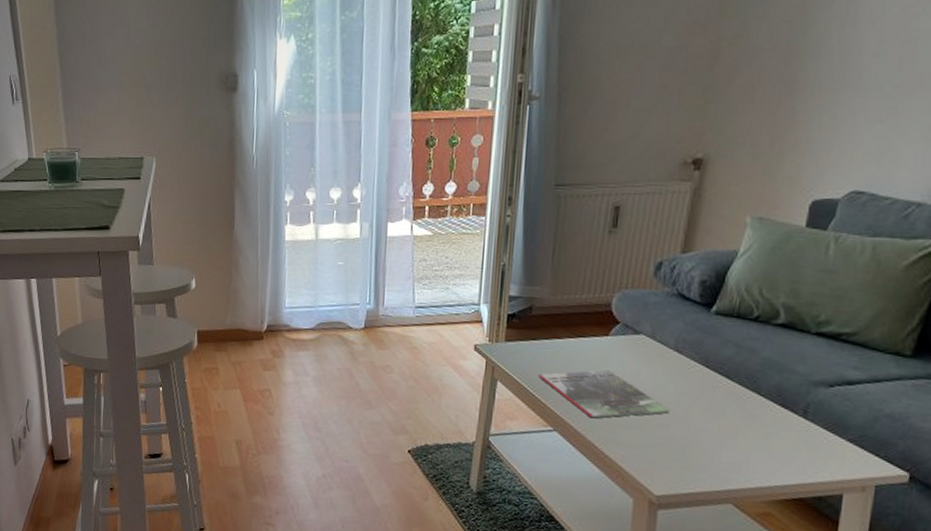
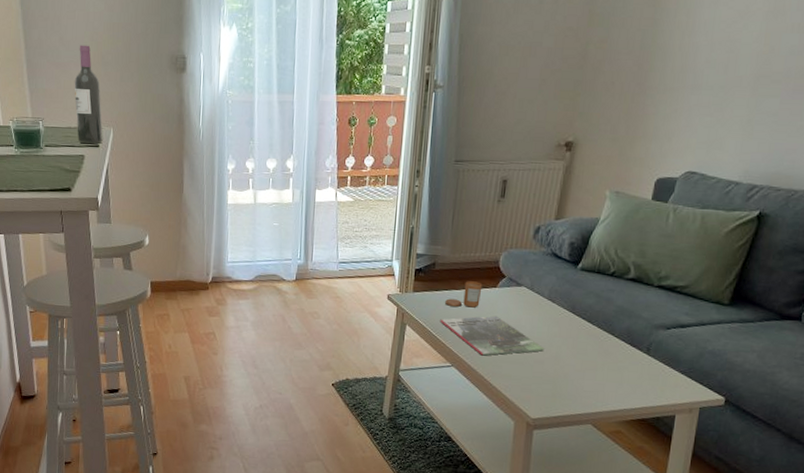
wine bottle: none [113,66,145,176] -> present [74,45,103,145]
candle: none [545,328,591,360] -> present [445,281,483,308]

